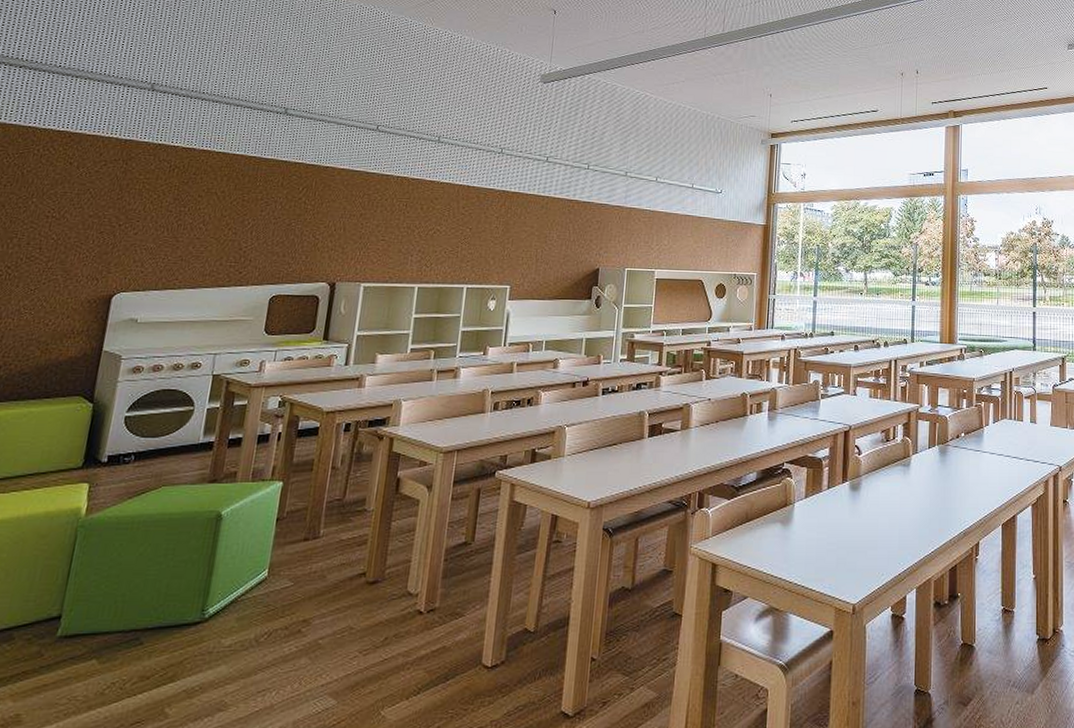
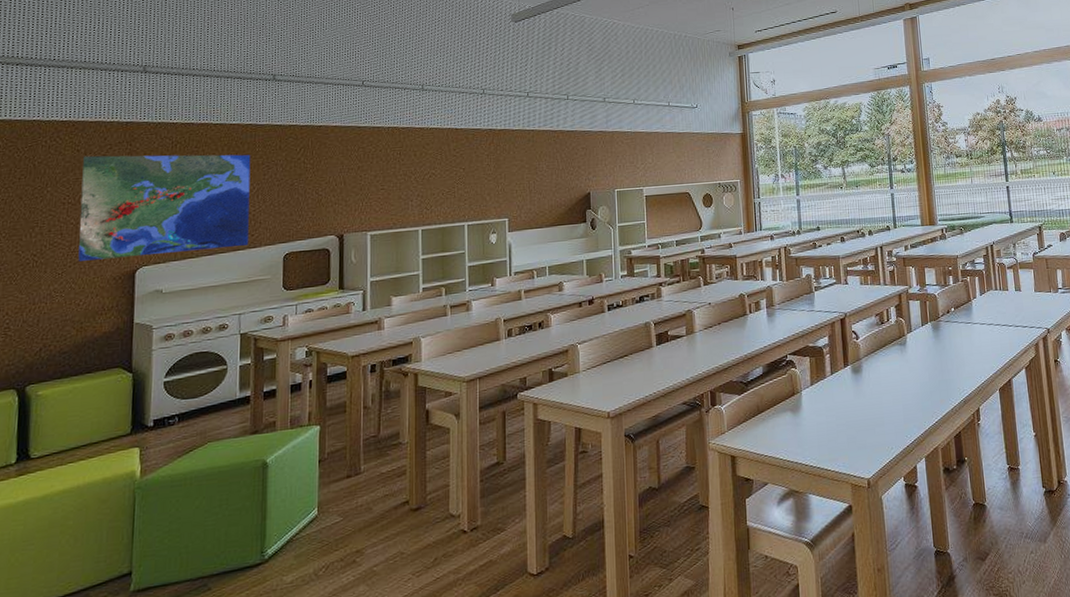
map: none [53,170,251,283] -> present [78,154,251,261]

